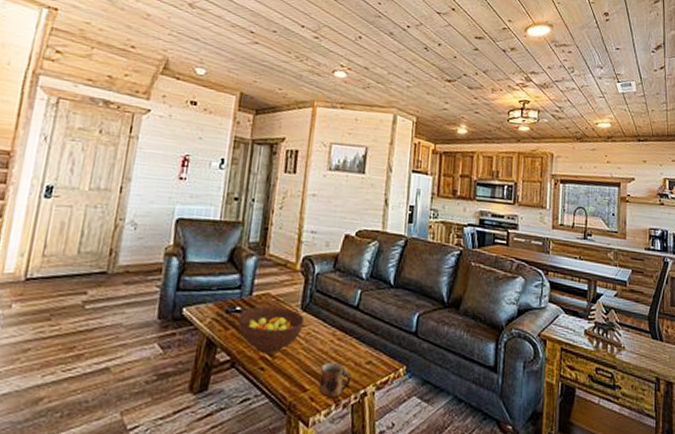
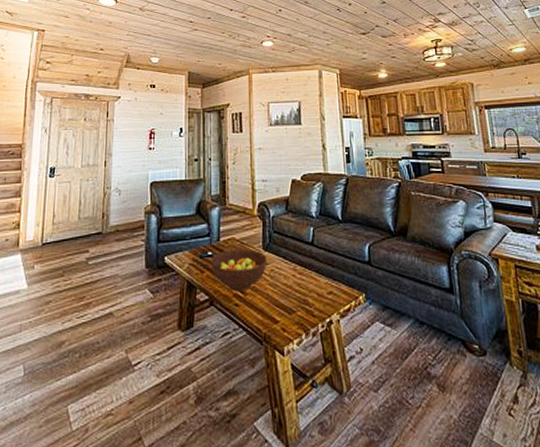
mug: present [319,362,351,398] -> none [288,294,317,328]

